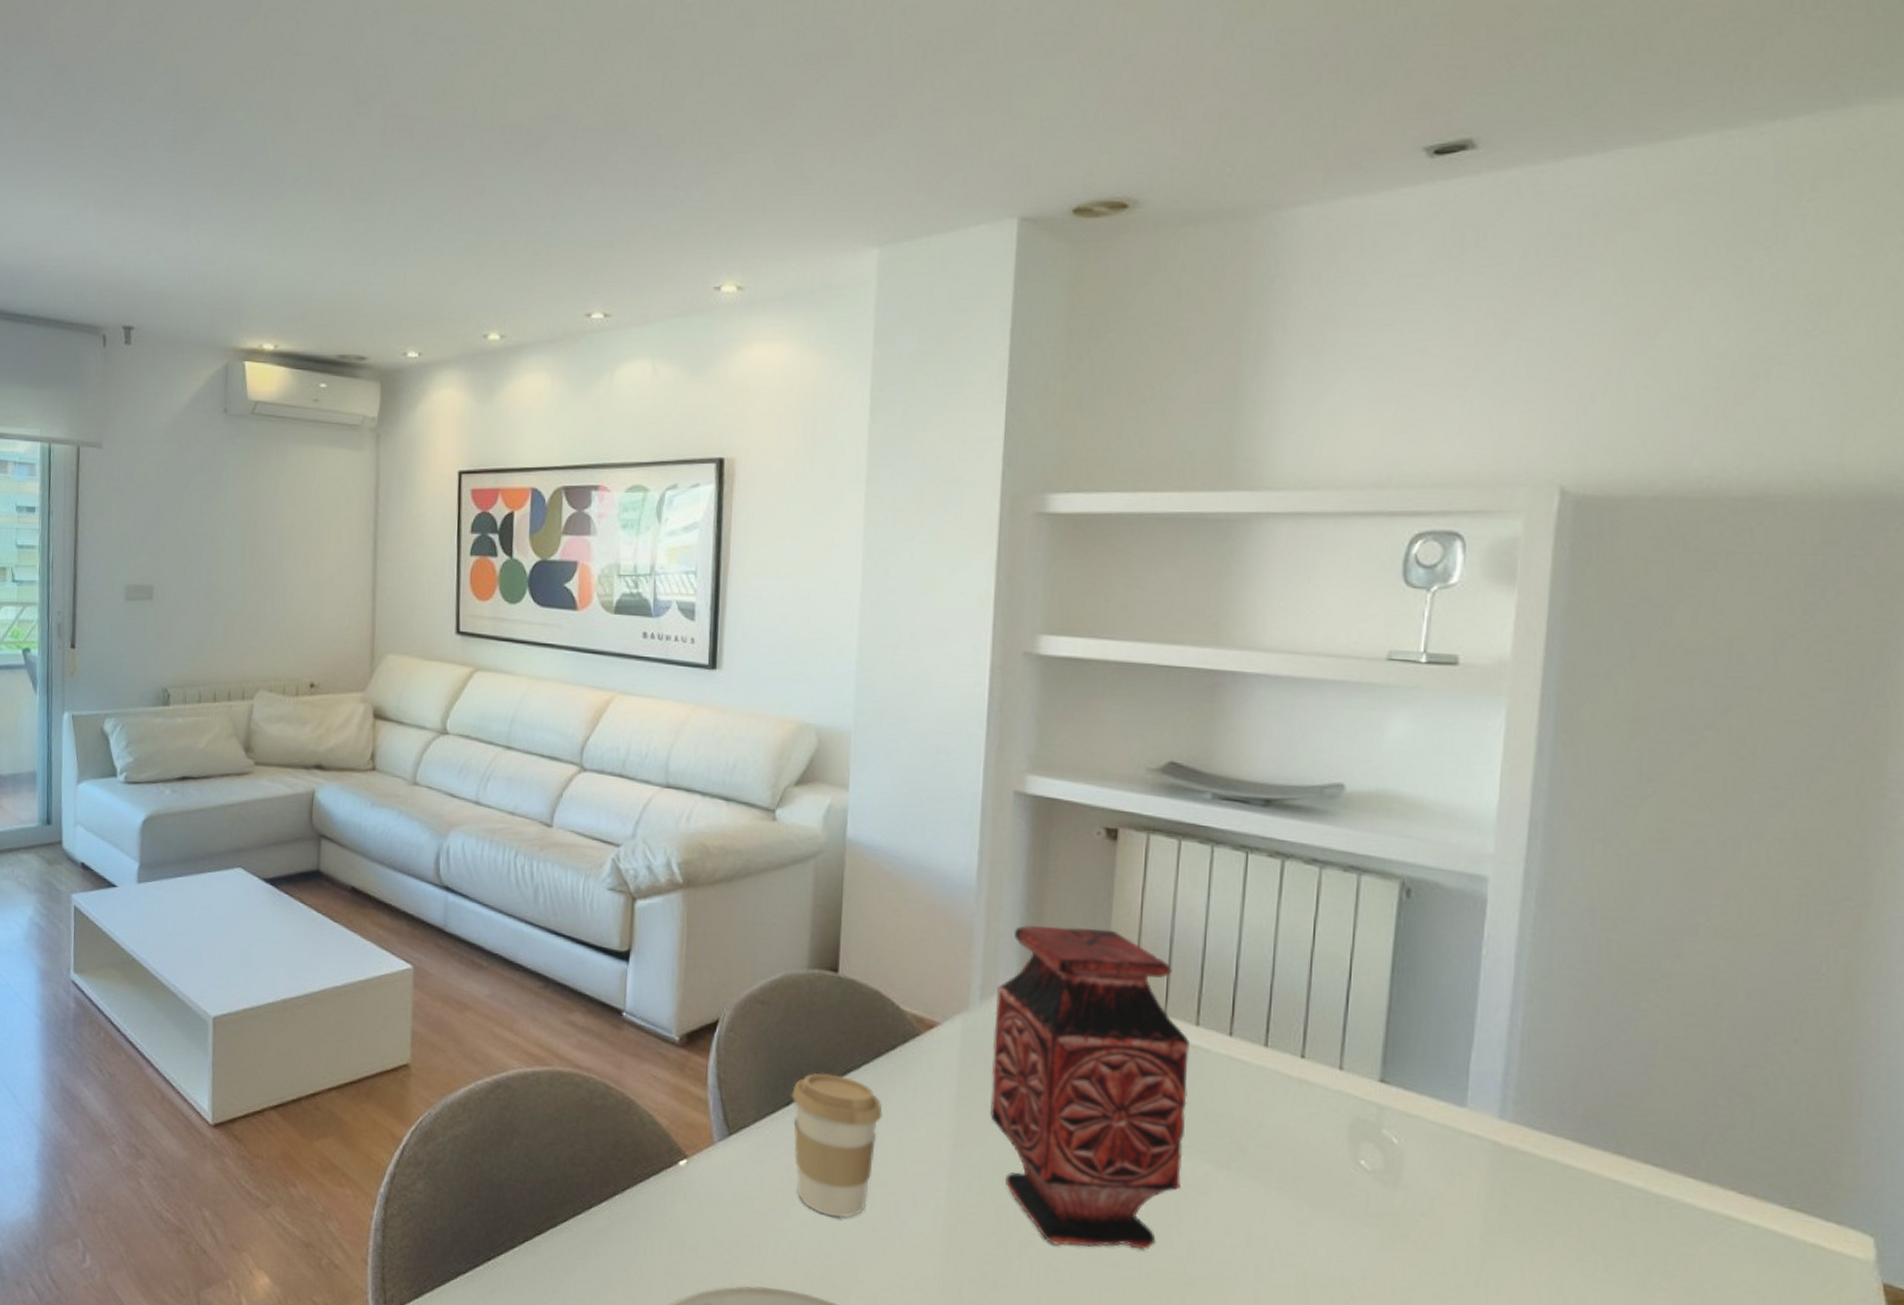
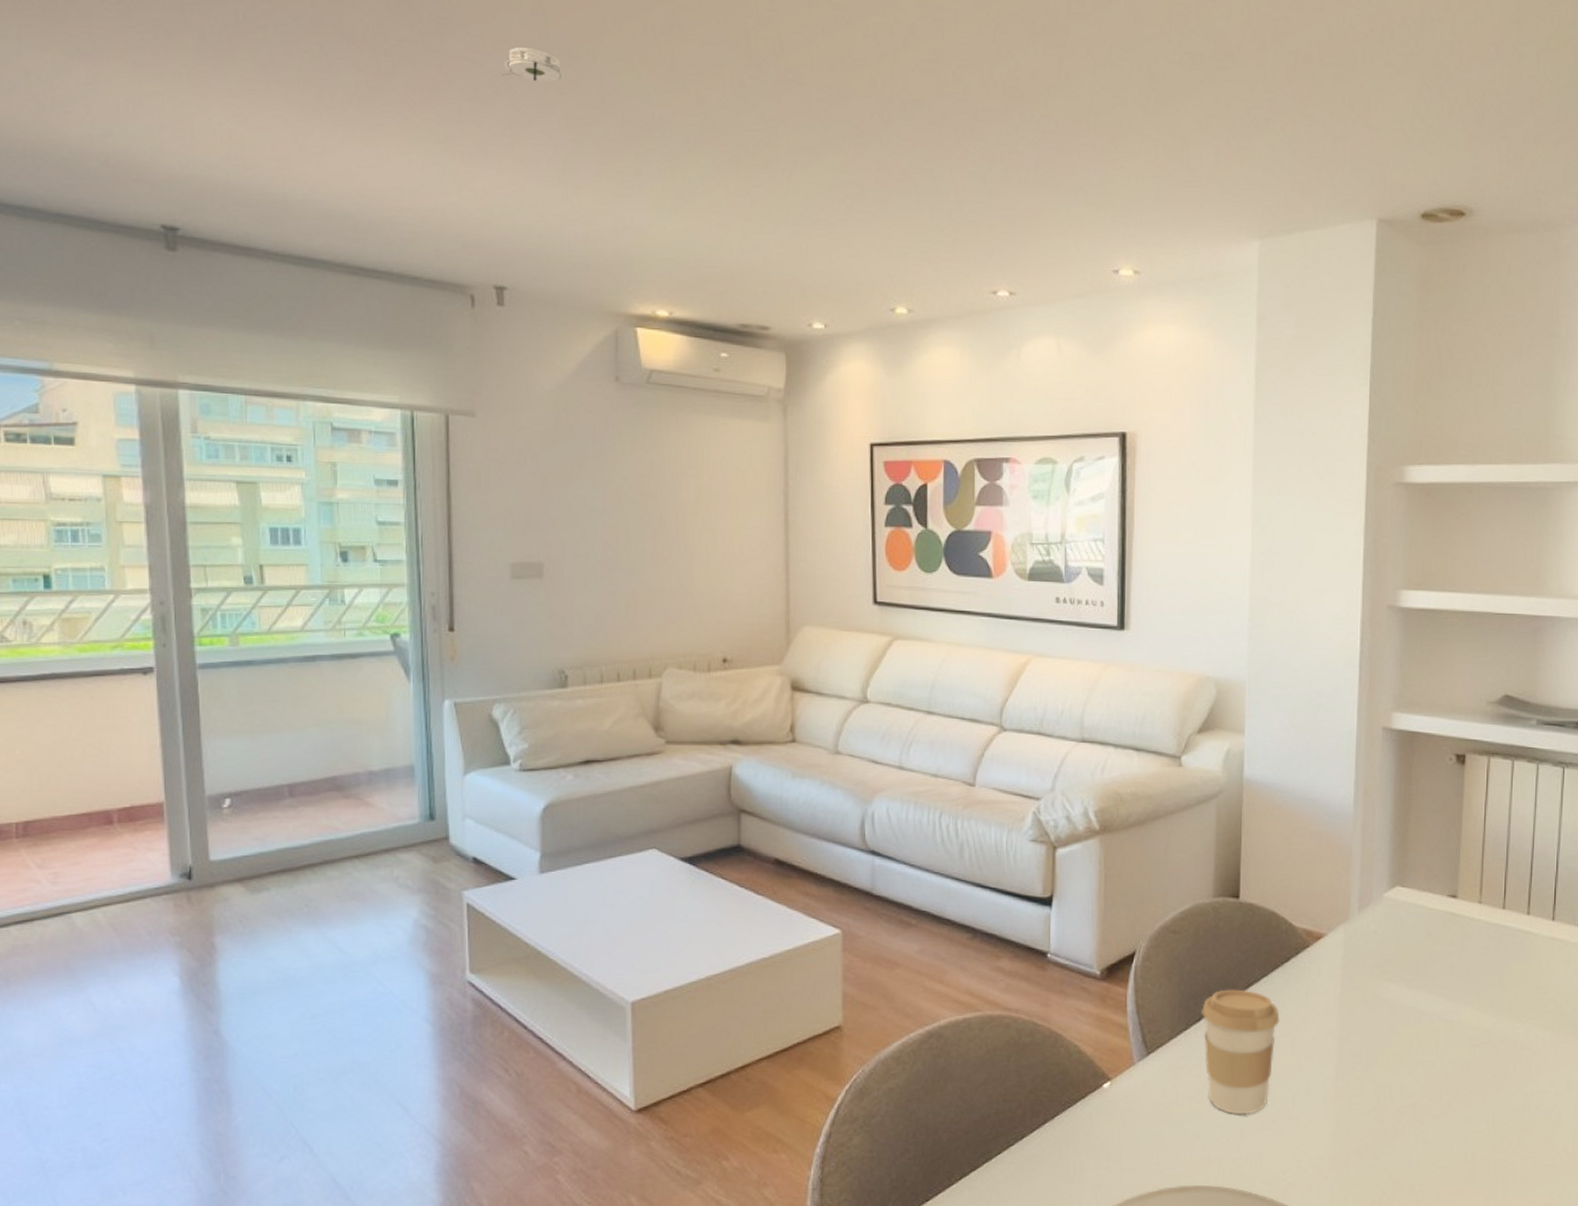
smoke detector: none [138,104,193,135] -> present [502,47,566,83]
vase: present [989,924,1190,1250] -> none [1367,840,1523,1112]

